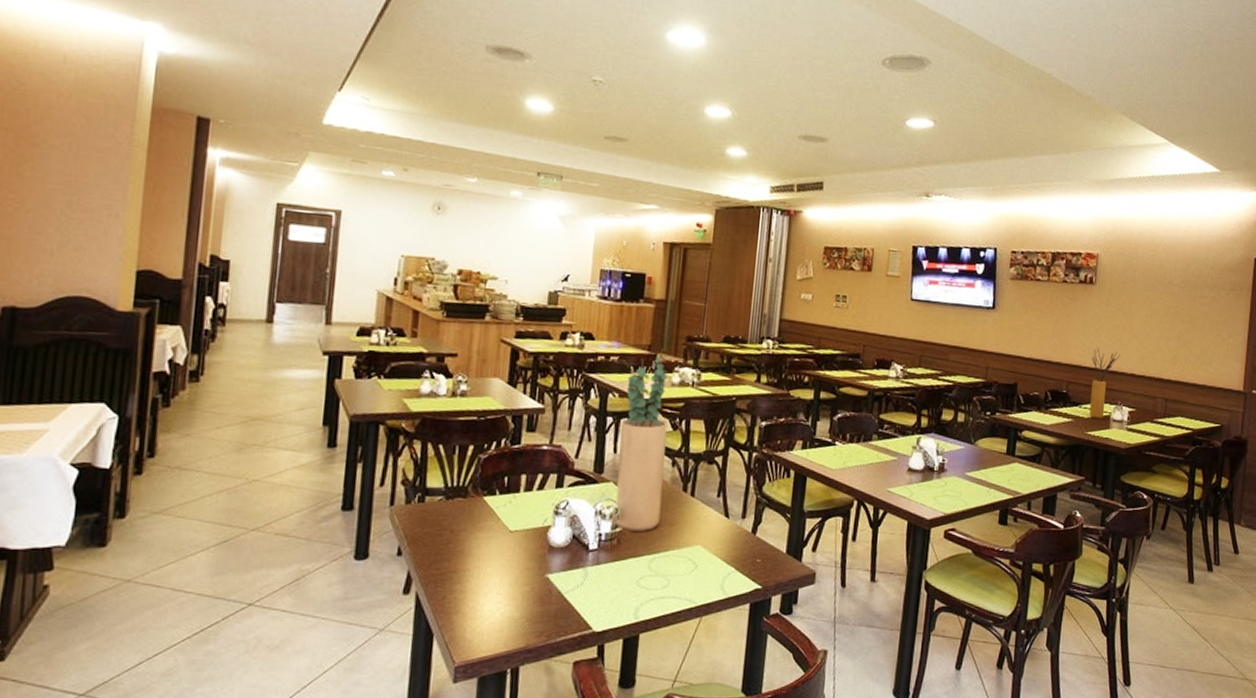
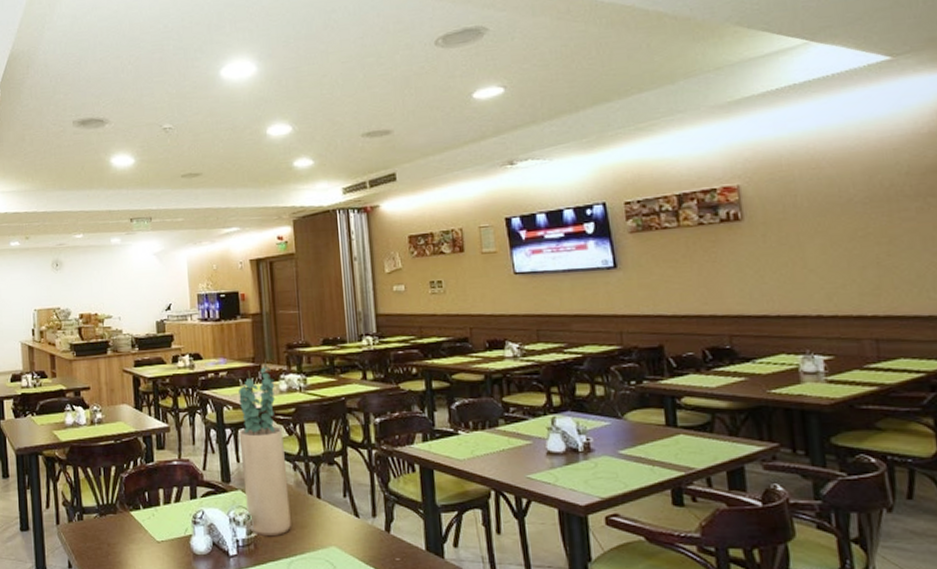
vase: present [1089,347,1121,420] -> none [756,291,798,374]

